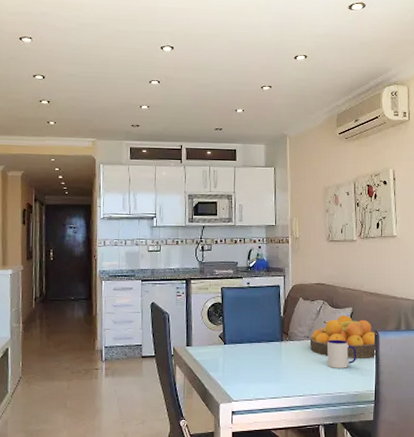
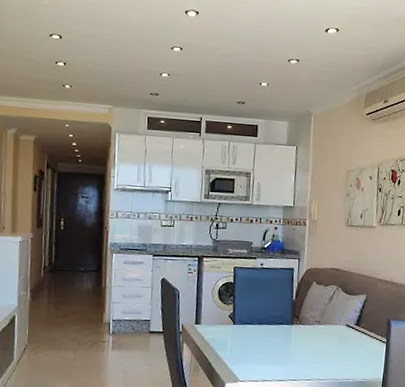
fruit bowl: present [309,315,377,358] -> none [320,301,389,346]
mug: present [327,339,357,368] -> none [336,326,367,355]

